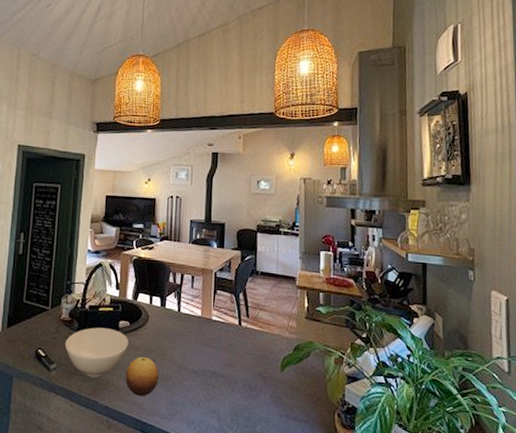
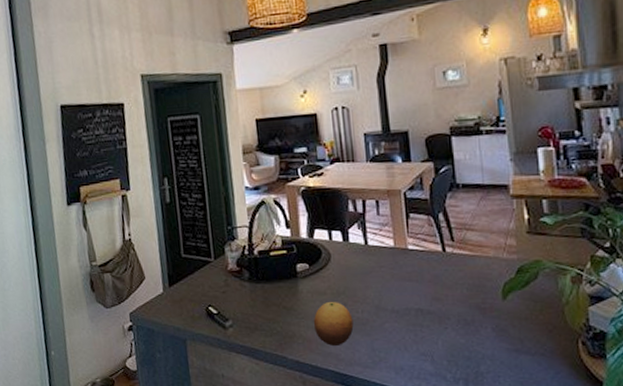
bowl: present [64,327,128,378] -> none [237,274,311,331]

